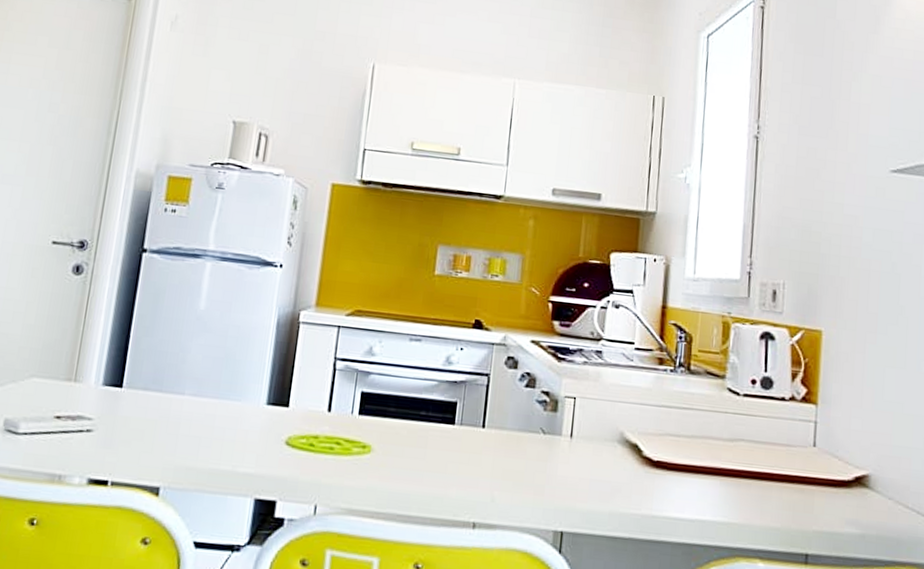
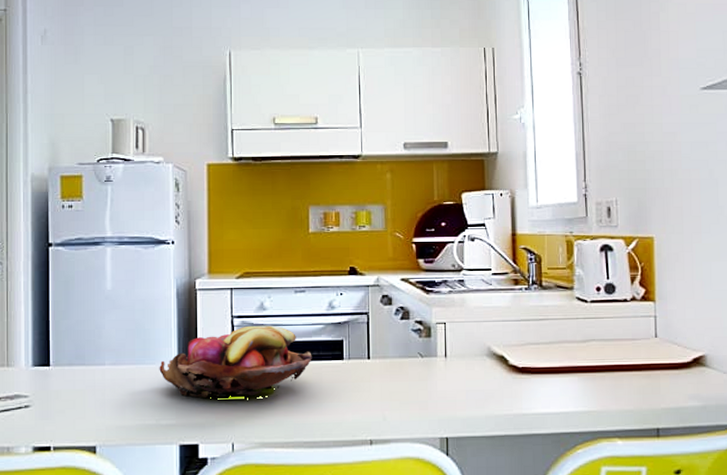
fruit basket: none [244,371,420,457] -> present [159,325,312,399]

